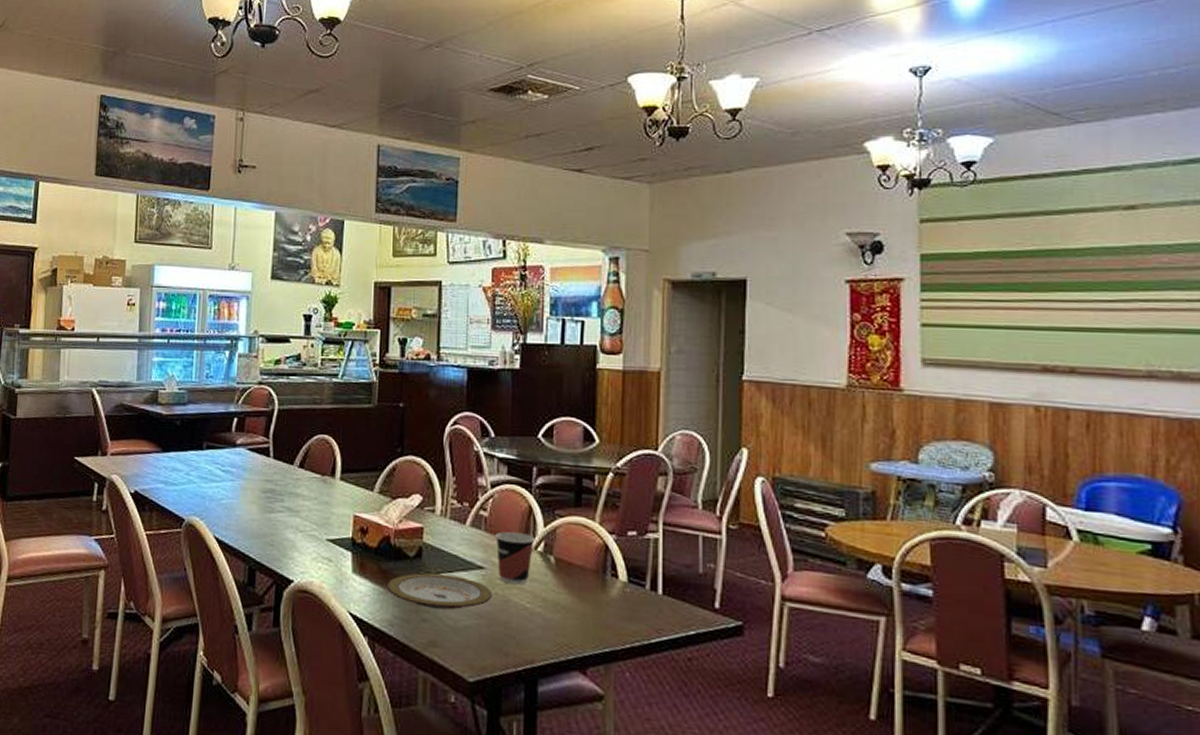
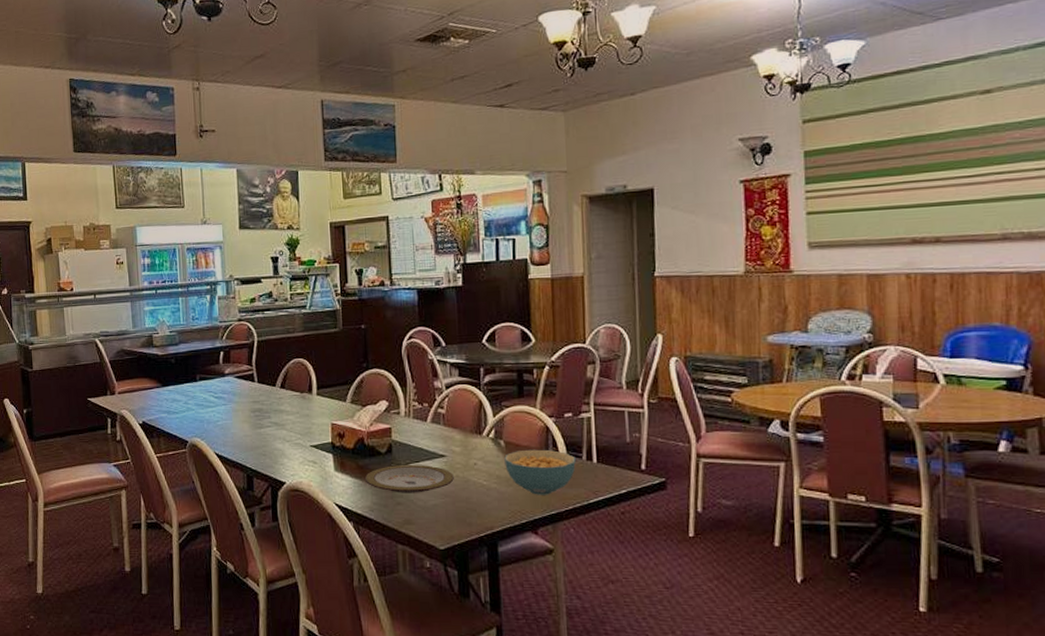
cup: present [495,532,535,585] -> none [452,424,487,467]
cereal bowl: none [553,570,637,628] -> present [504,449,576,495]

